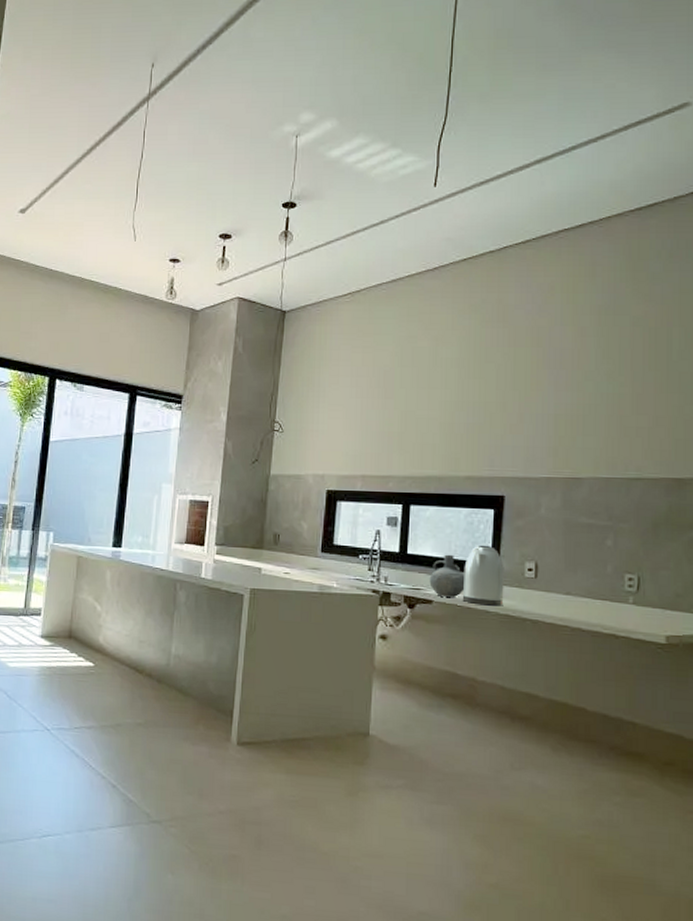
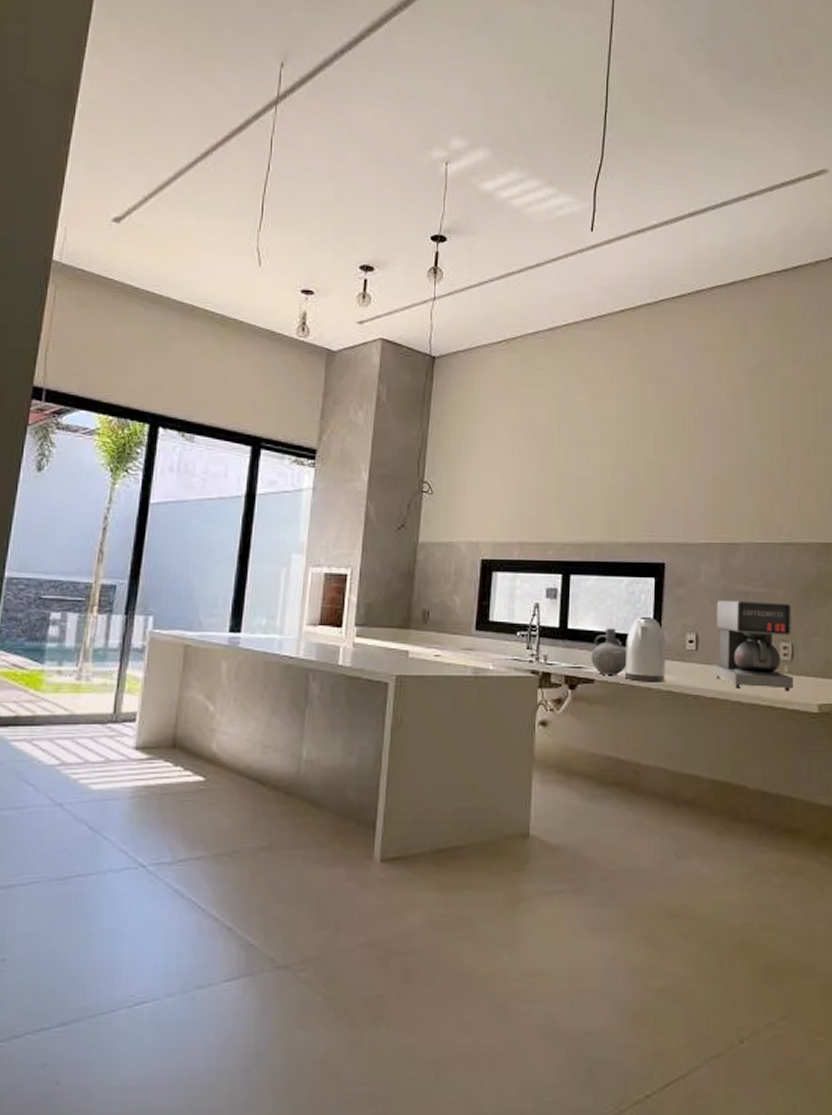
coffee maker: none [553,531,638,622] -> present [714,600,793,692]

